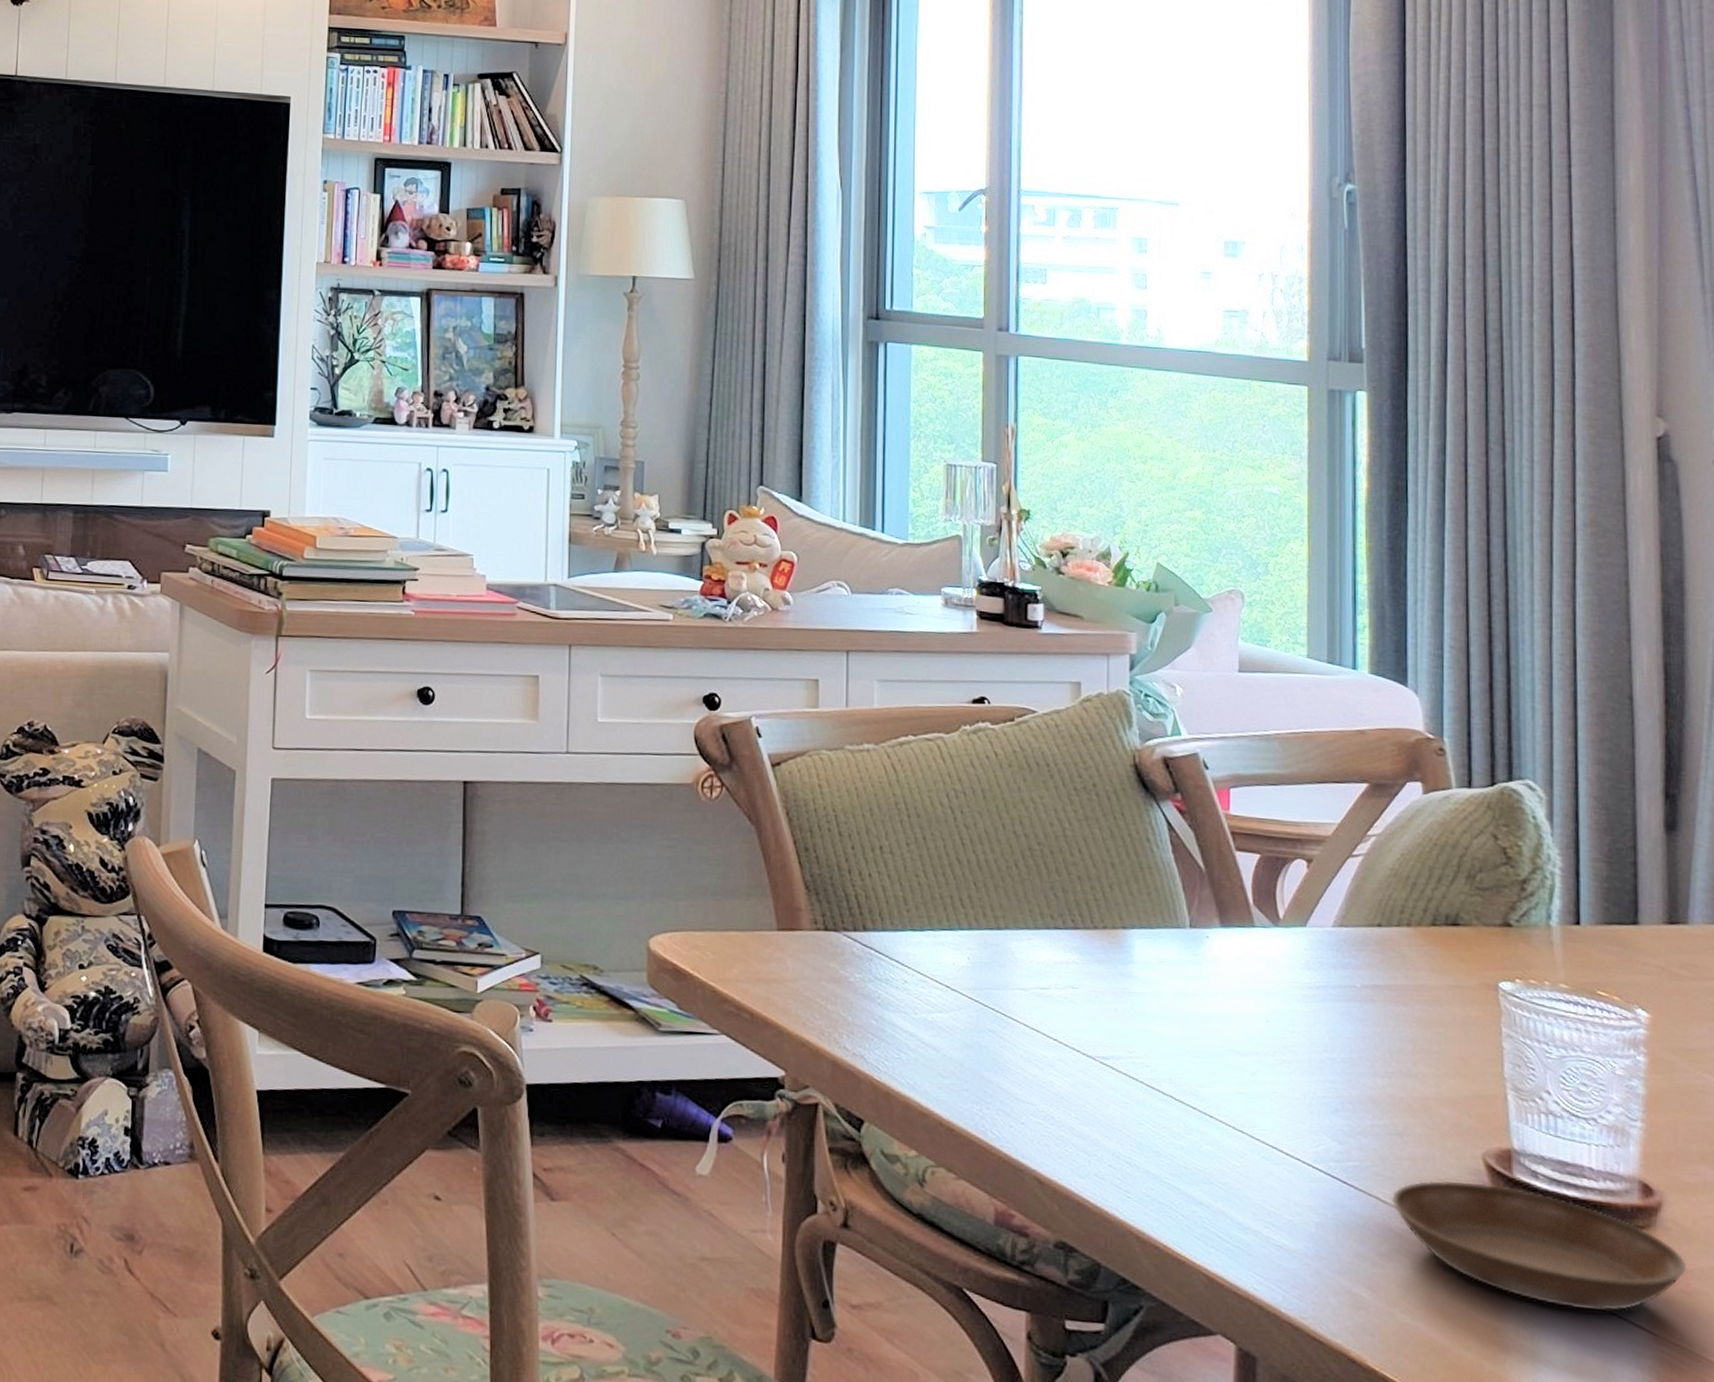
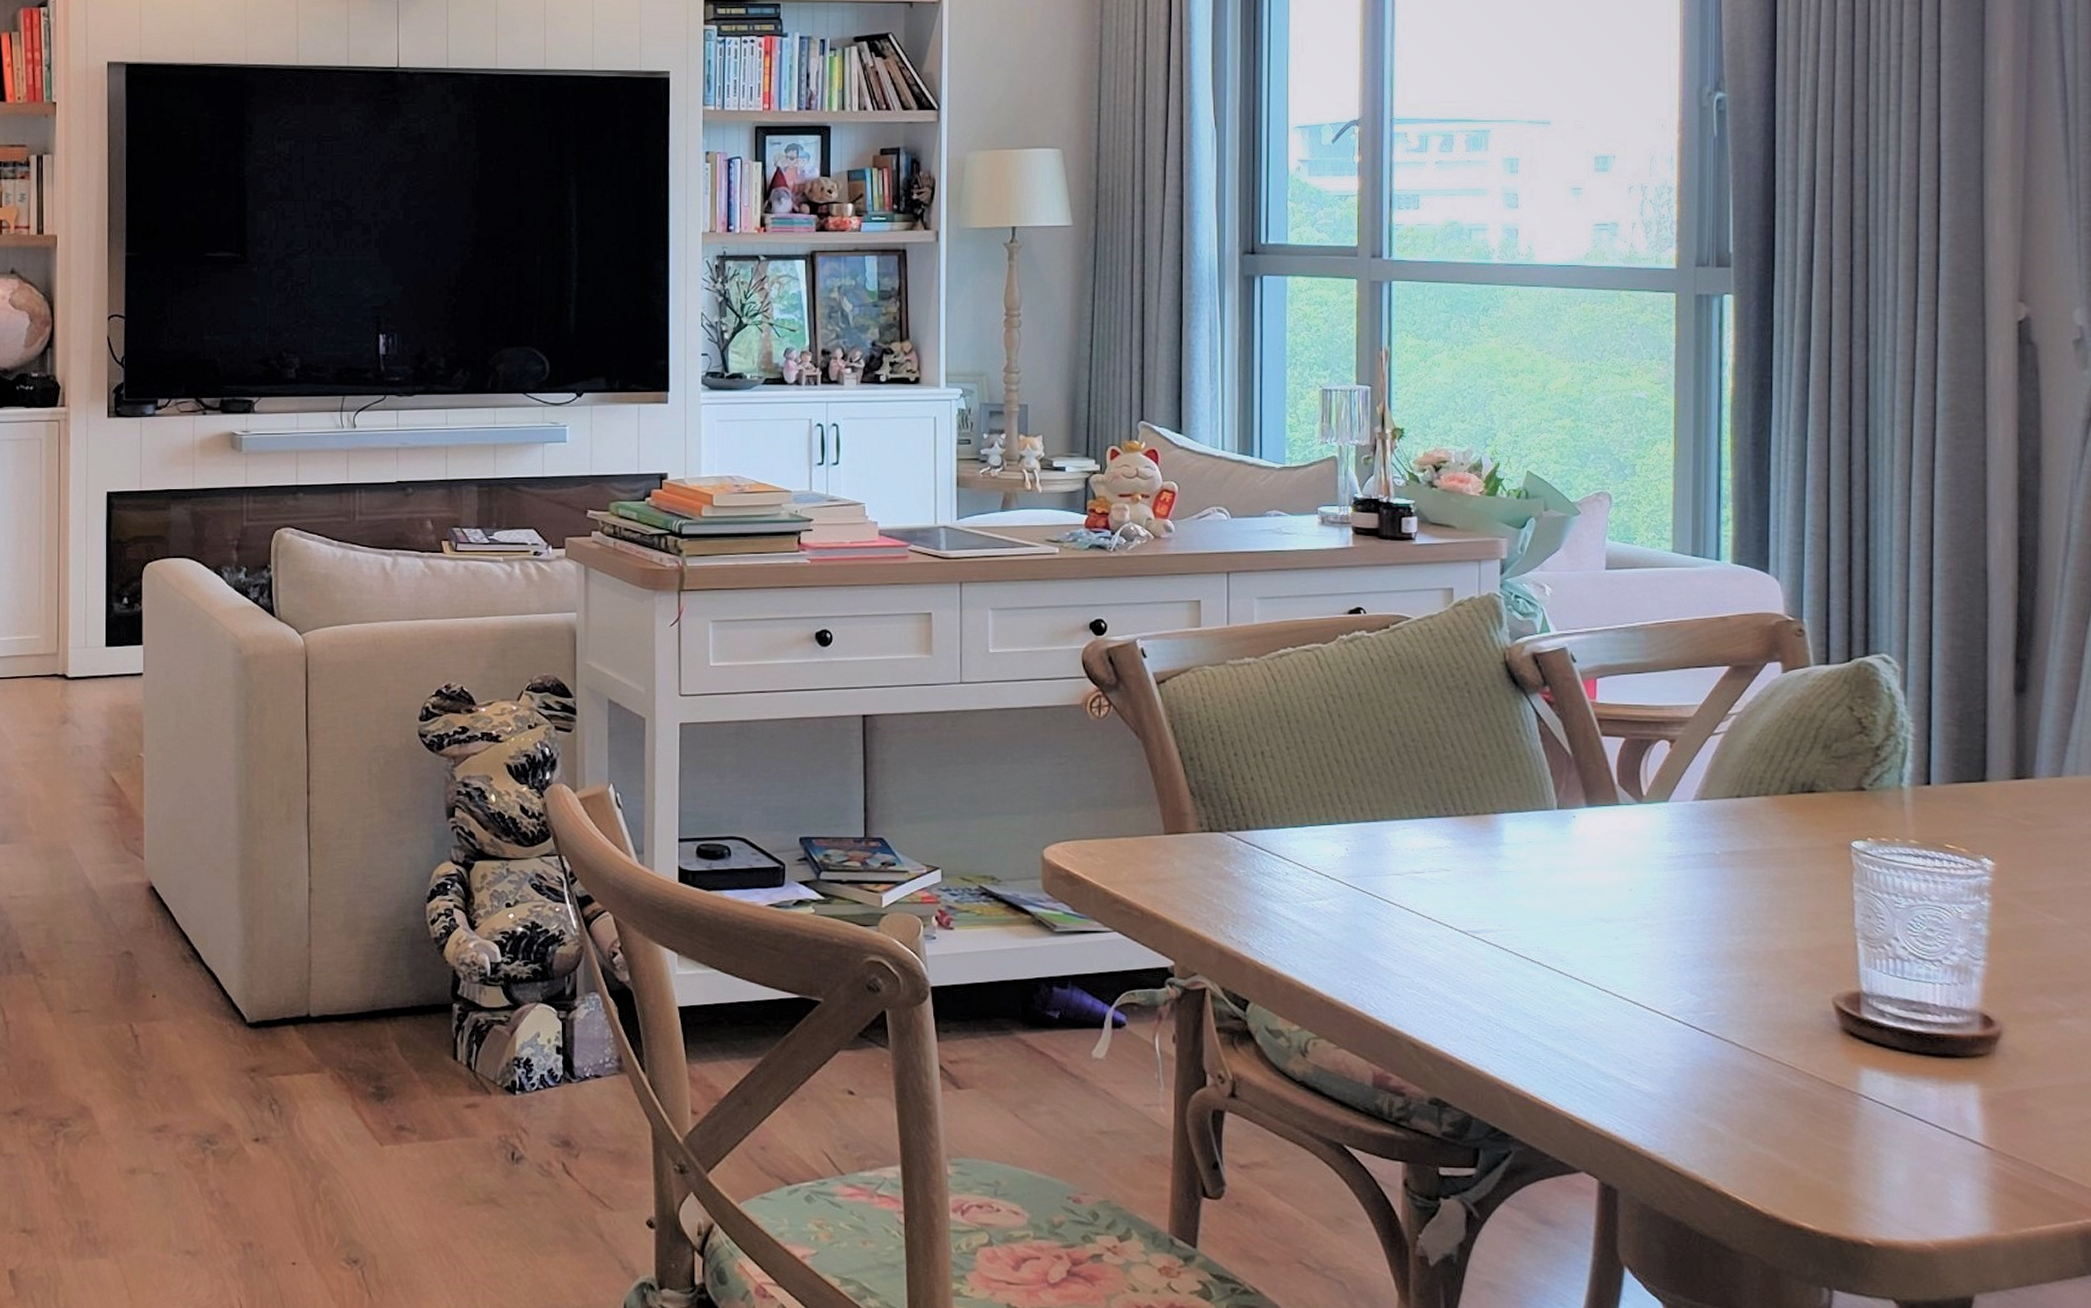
saucer: present [1390,1180,1688,1312] -> none [1745,1024,2024,1131]

